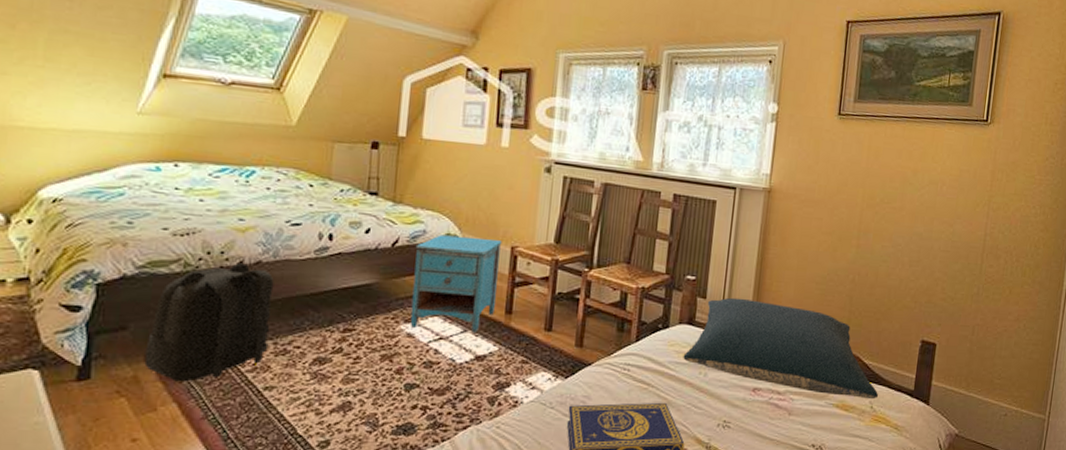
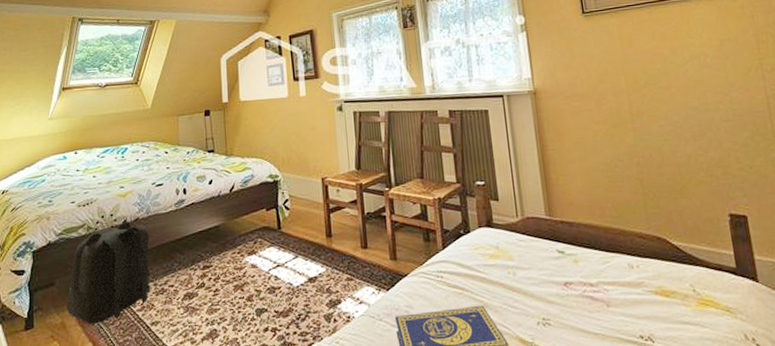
nightstand: present [410,234,503,334] -> none [247,174,317,259]
pillow: present [683,297,878,400] -> none [489,195,698,282]

